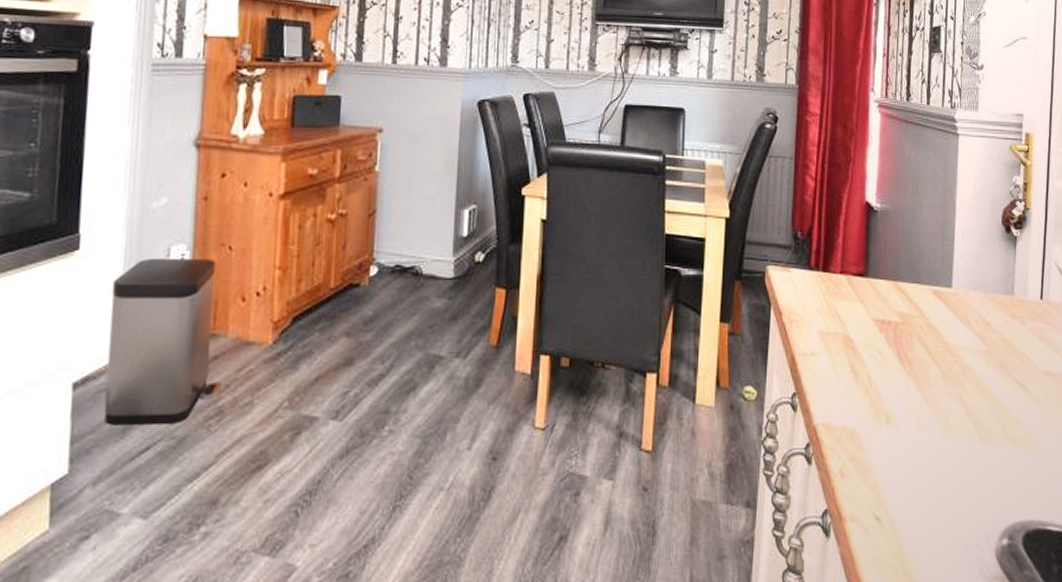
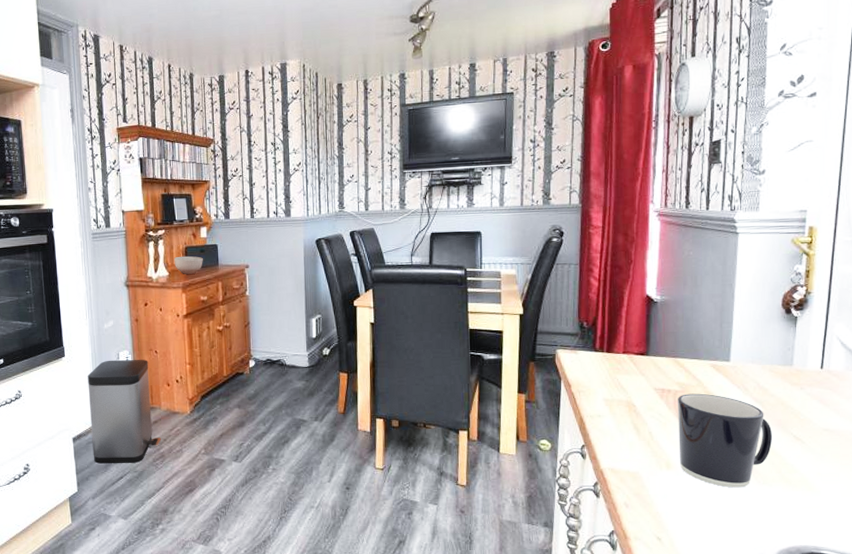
bowl: none [274,108,318,135] -> present [173,255,203,274]
mug: none [897,326,996,448] -> present [677,393,773,488]

